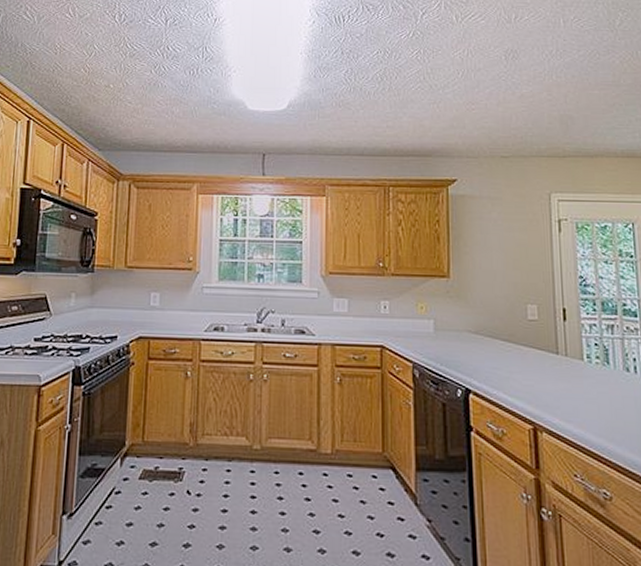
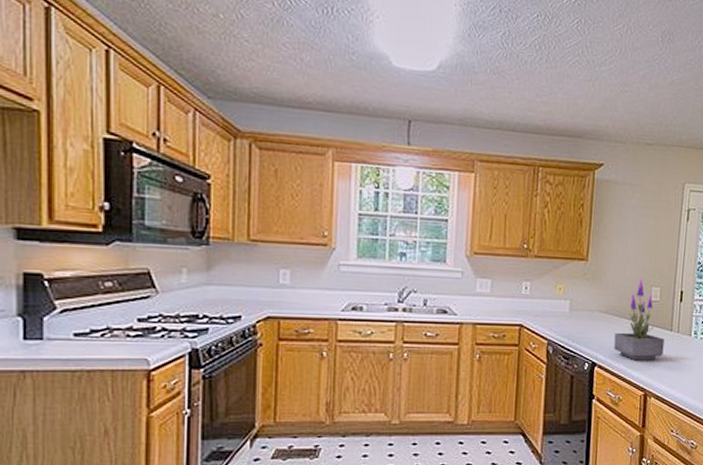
potted plant: none [489,294,551,388] -> present [614,277,664,360]

